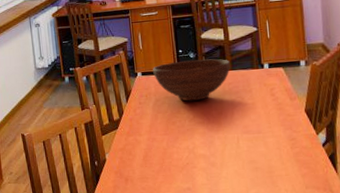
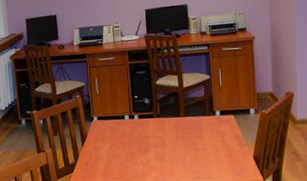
fruit bowl: present [153,59,230,101] -> none [109,105,184,146]

